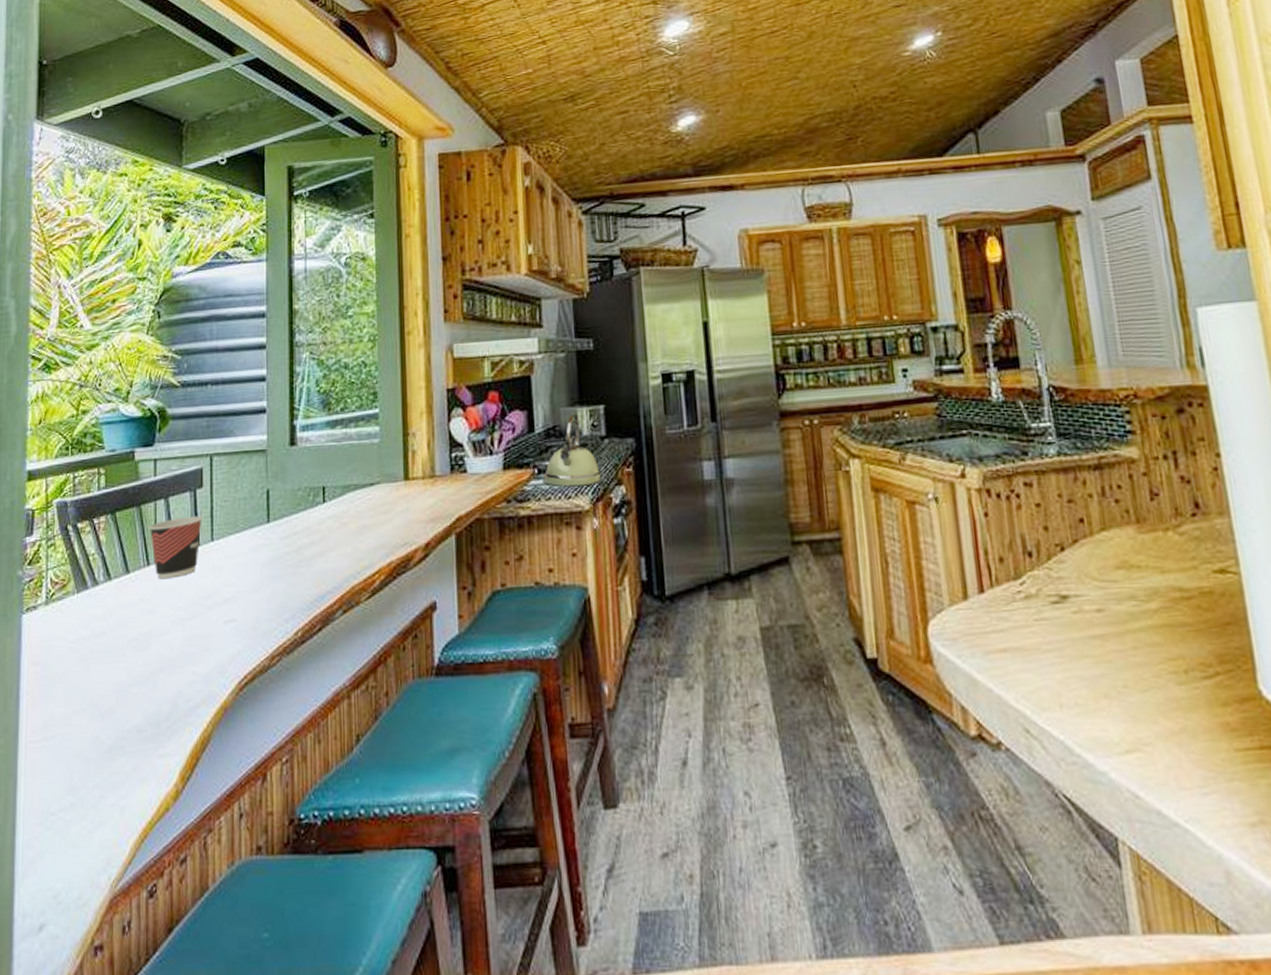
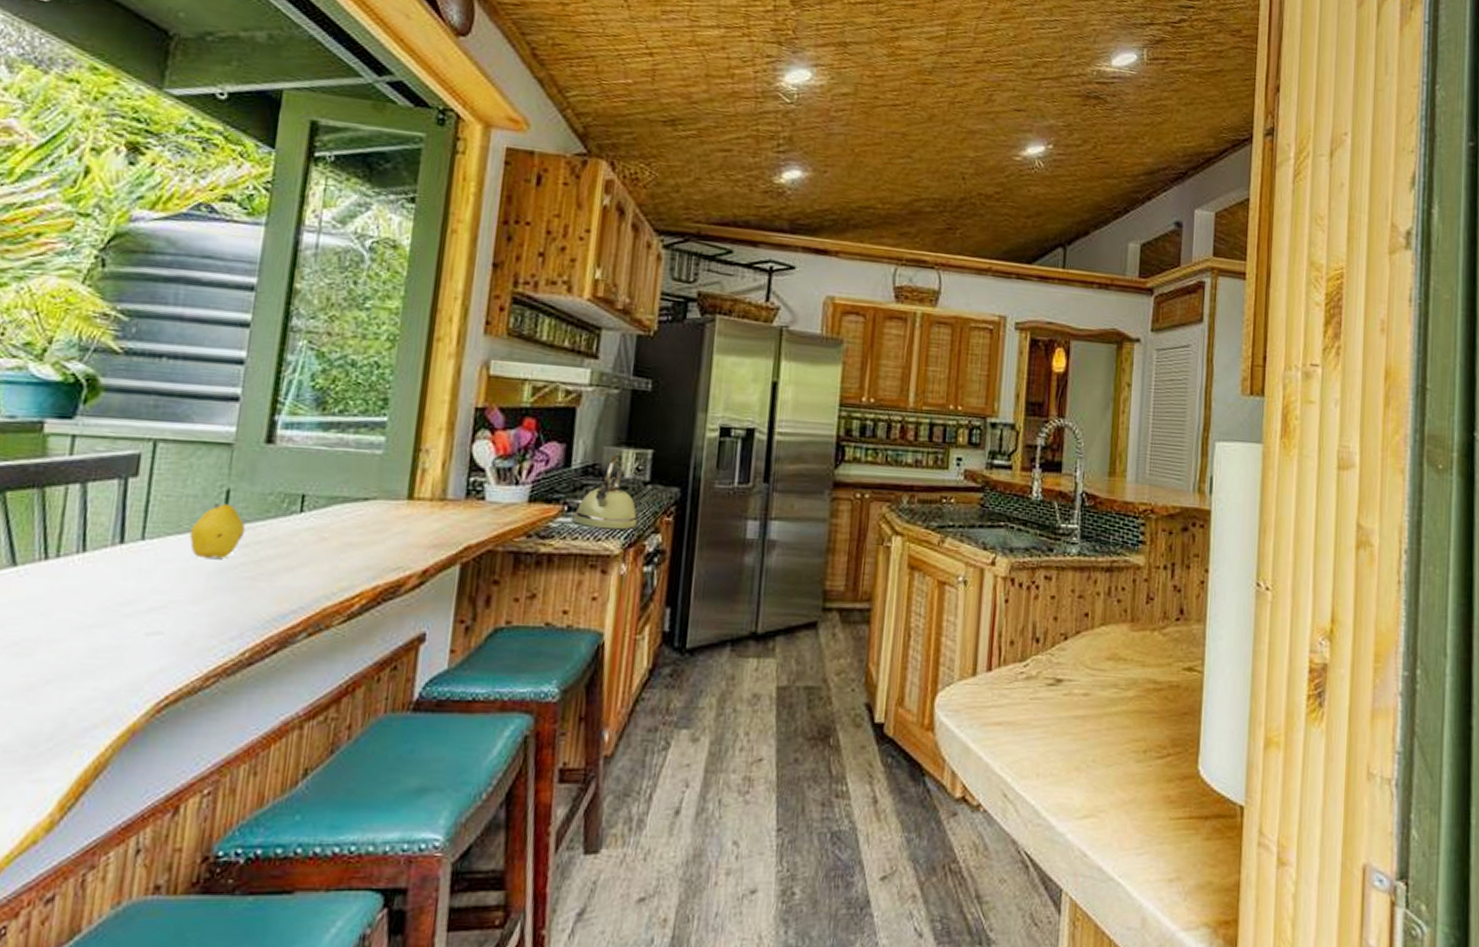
cup: present [148,516,202,580] -> none [52,507,133,578]
fruit: none [245,502,285,552] -> present [189,503,246,559]

